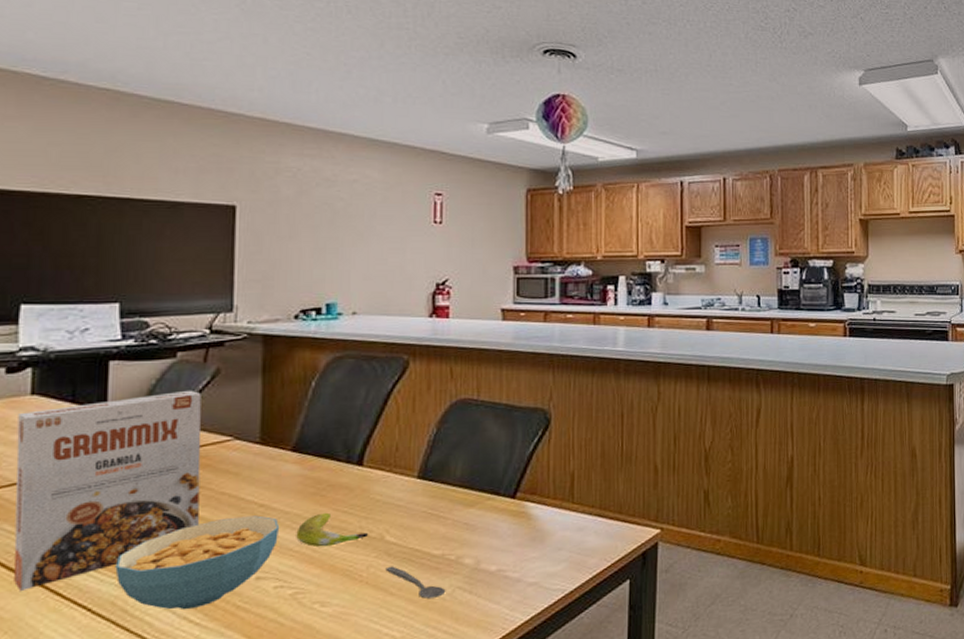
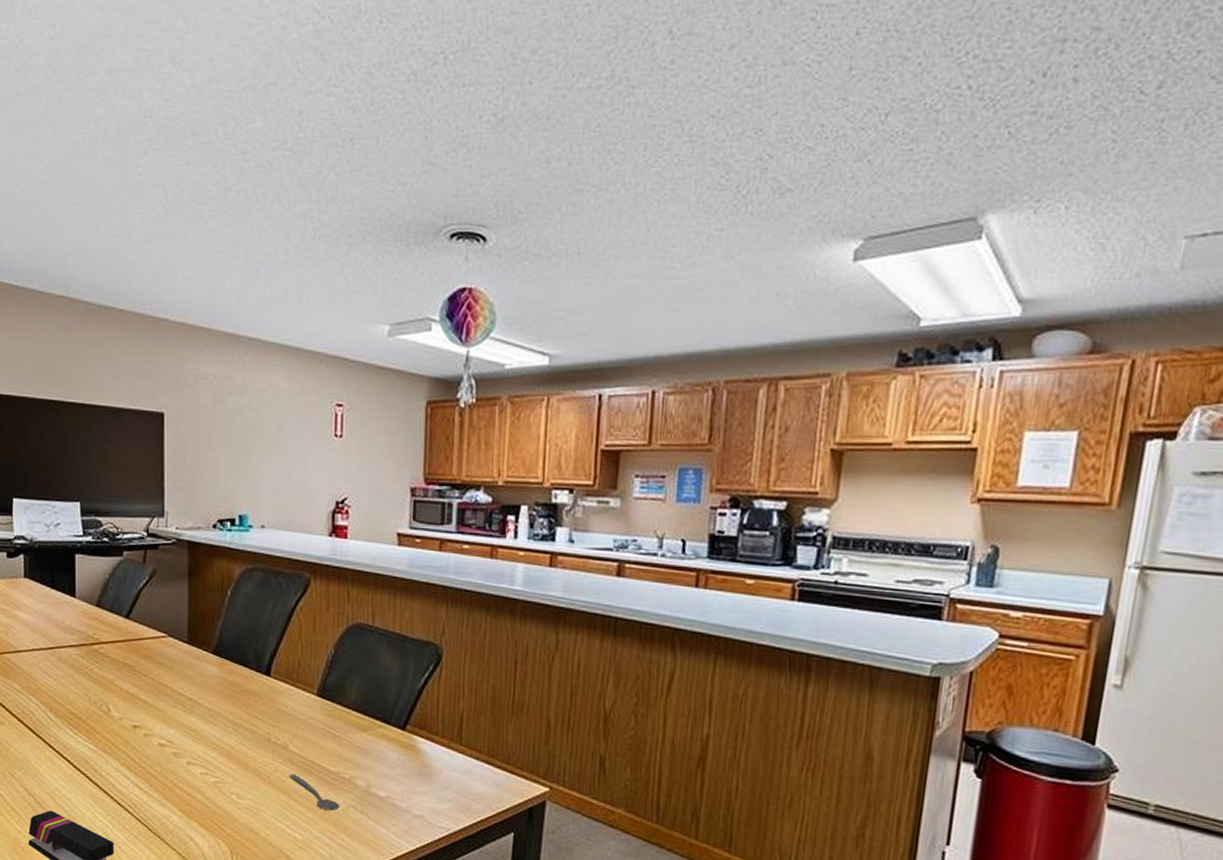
cereal box: present [13,390,201,592] -> none [17,586,144,740]
cereal bowl: present [115,515,280,610] -> none [87,706,205,779]
banana: present [296,512,368,548] -> none [217,714,274,746]

